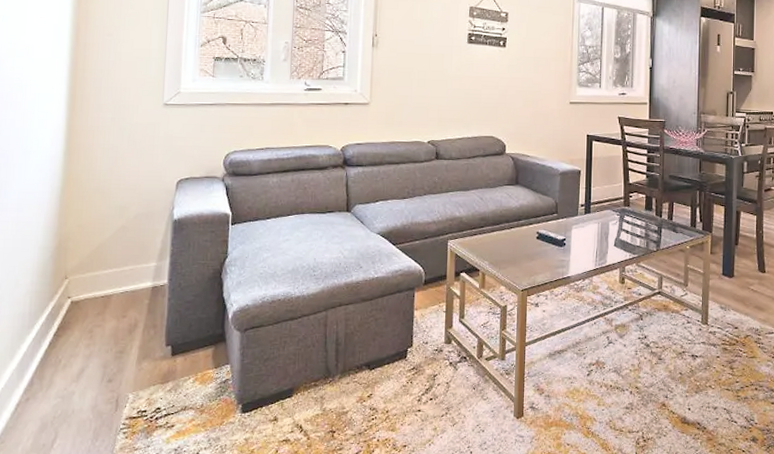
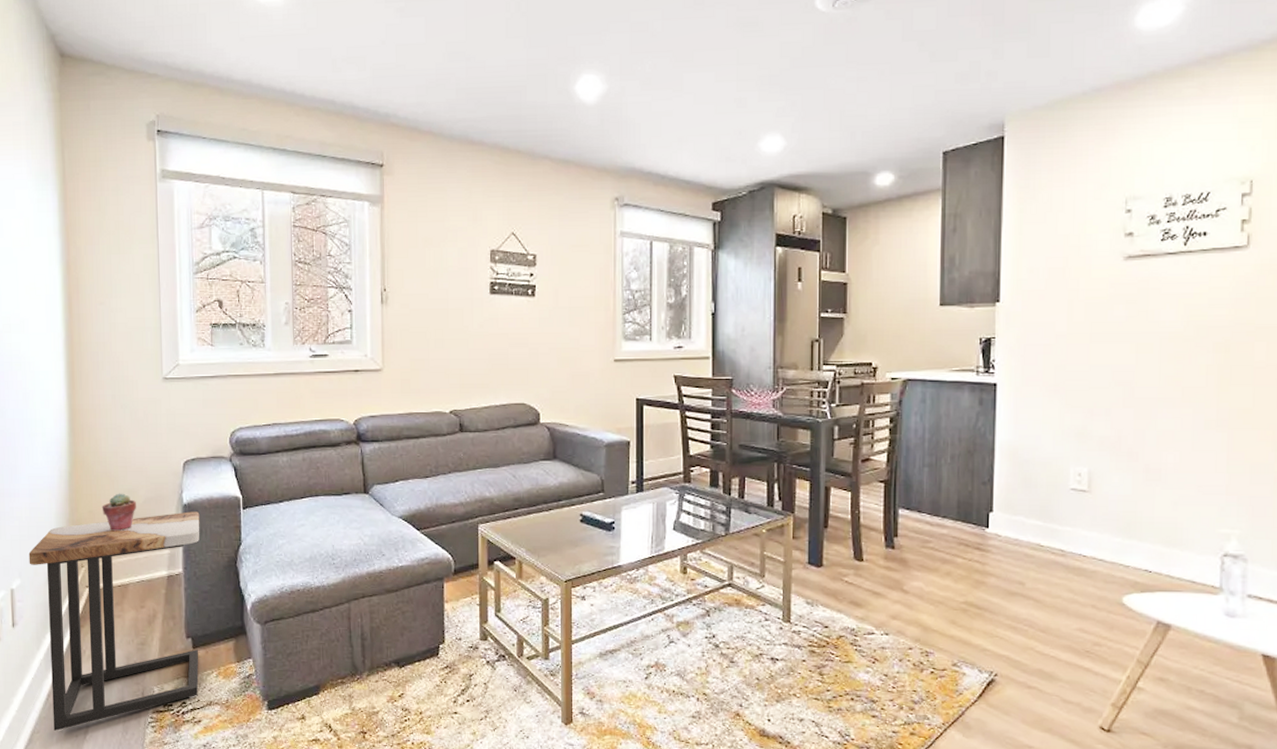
side table: none [10,227,189,441] -> present [28,512,200,732]
potted succulent: none [91,209,127,245] -> present [102,493,136,532]

